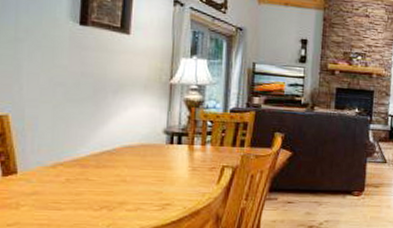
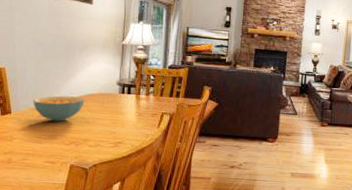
cereal bowl: none [48,148,120,182] -> present [33,95,85,122]

